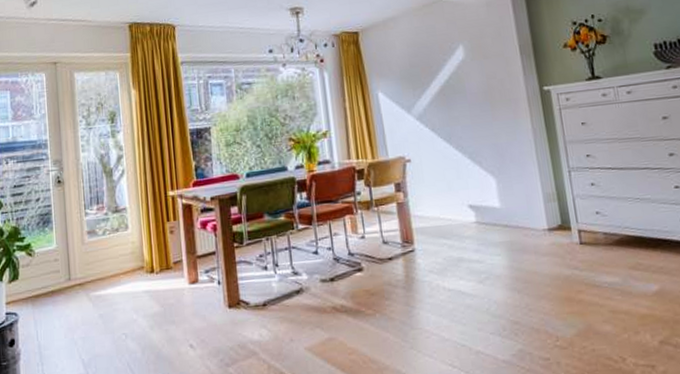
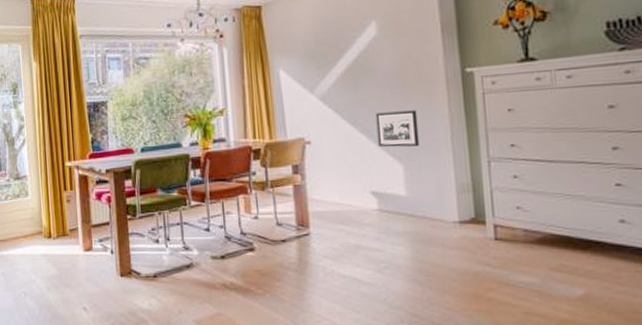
picture frame: none [468,126,509,162] -> present [375,110,420,147]

